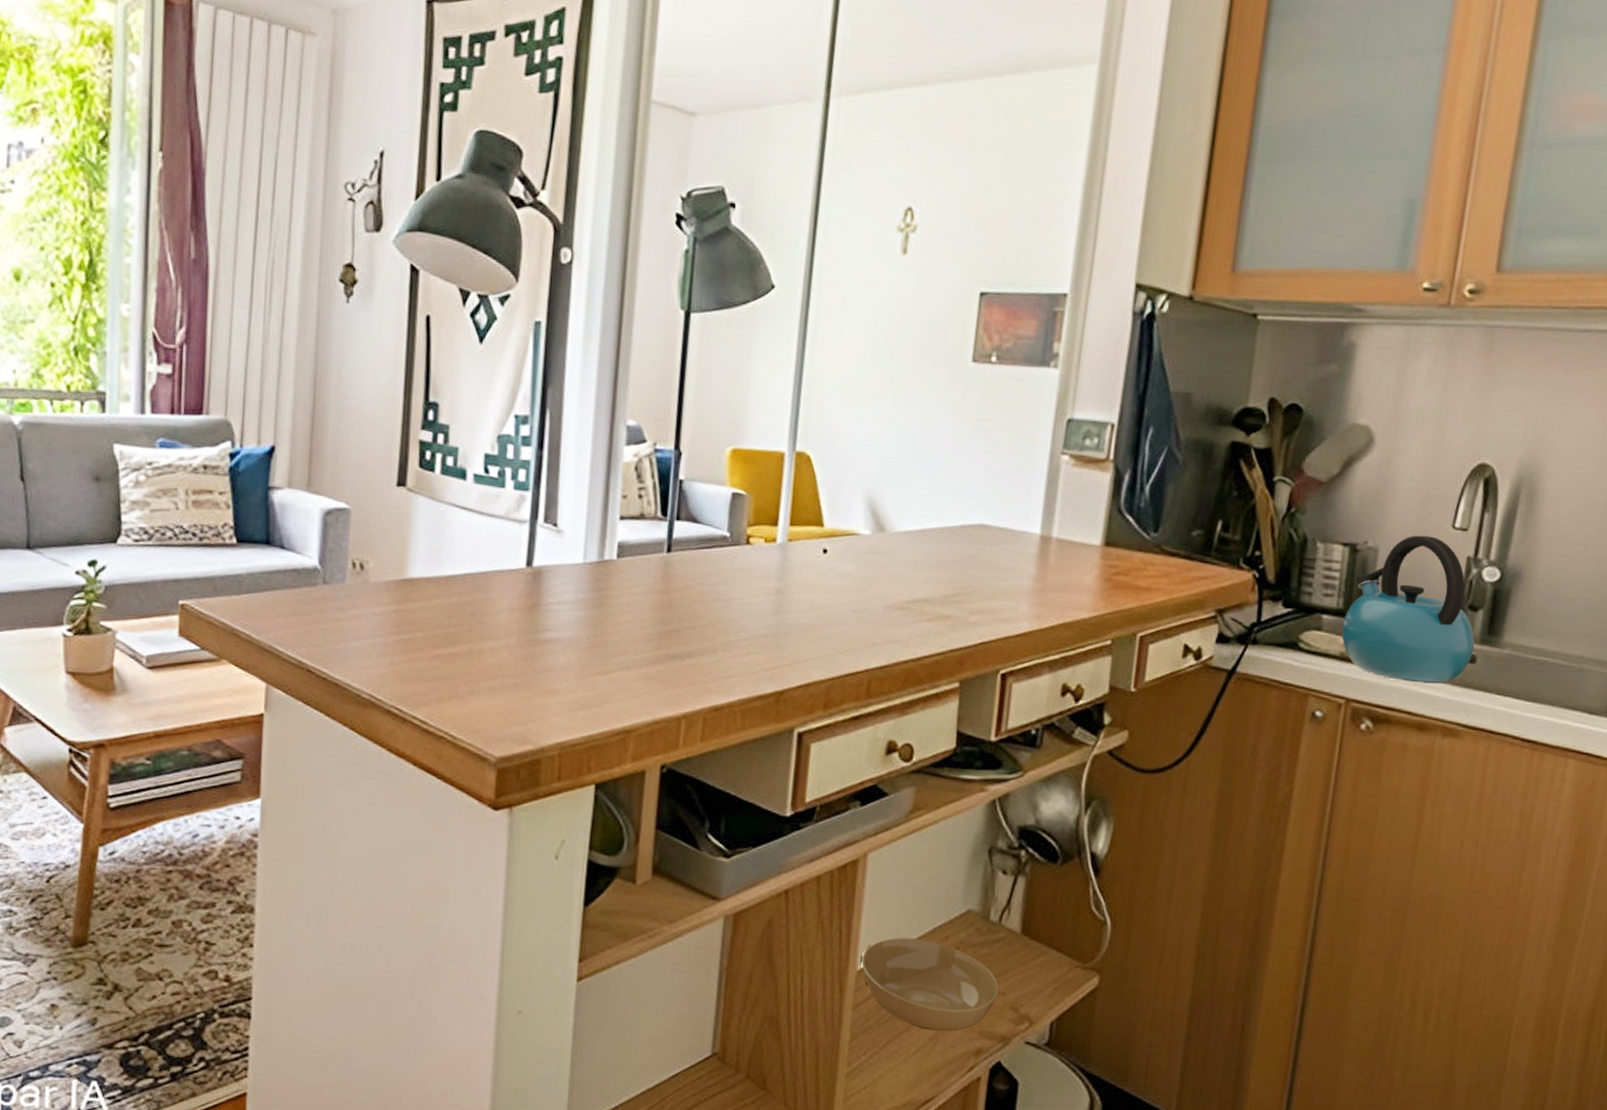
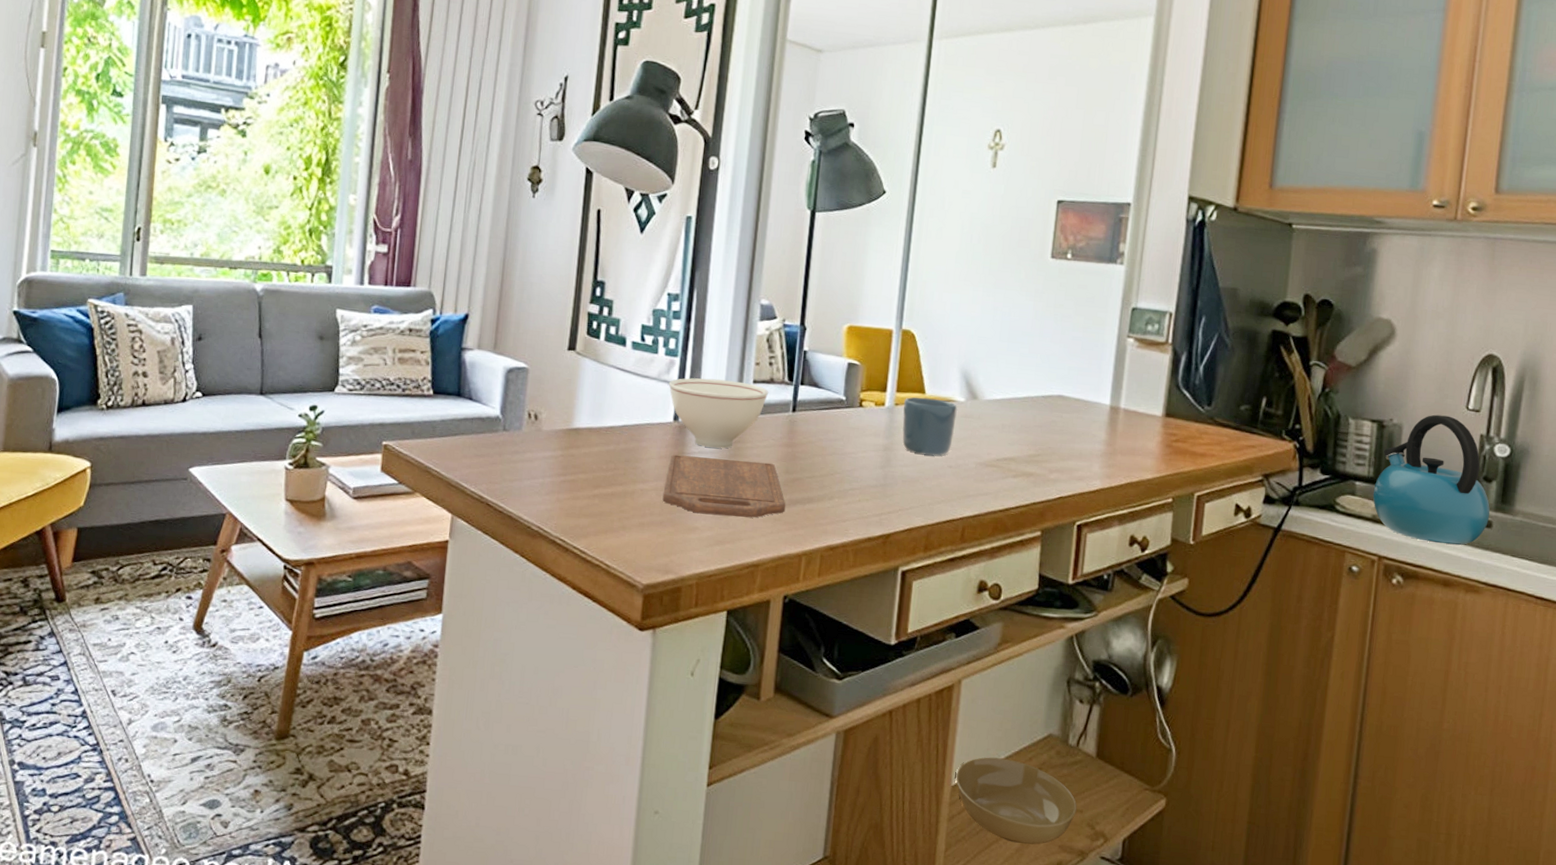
cutting board: none [516,606,662,678] -> present [662,454,786,518]
bowl: none [519,515,639,598] -> present [668,378,769,449]
cup: none [797,531,862,599] -> present [902,397,957,456]

